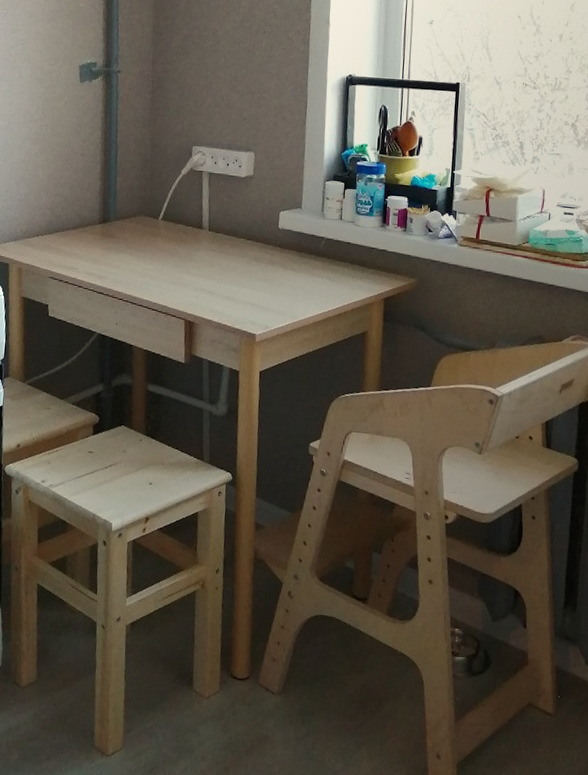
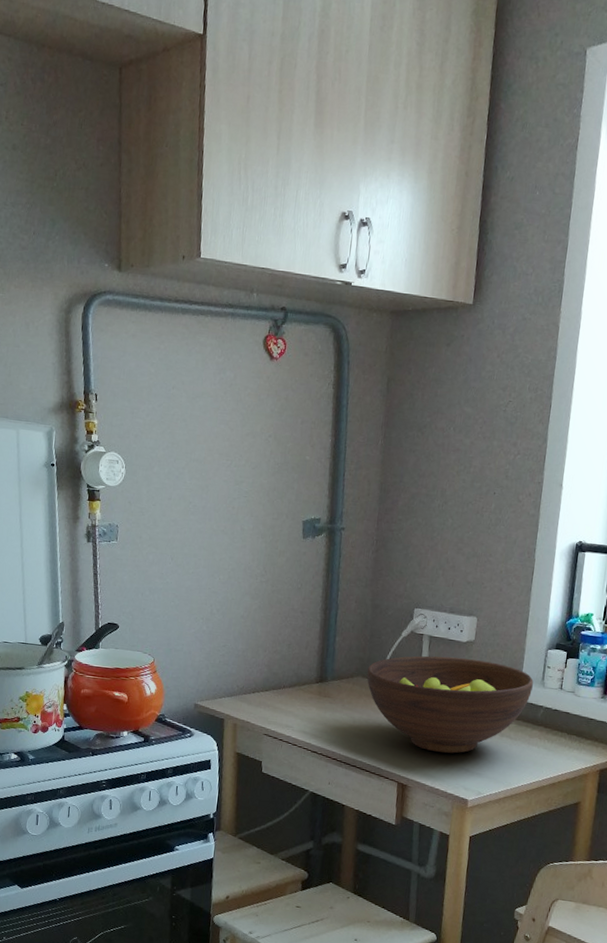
fruit bowl: none [149,192,313,289] -> present [366,655,533,754]

